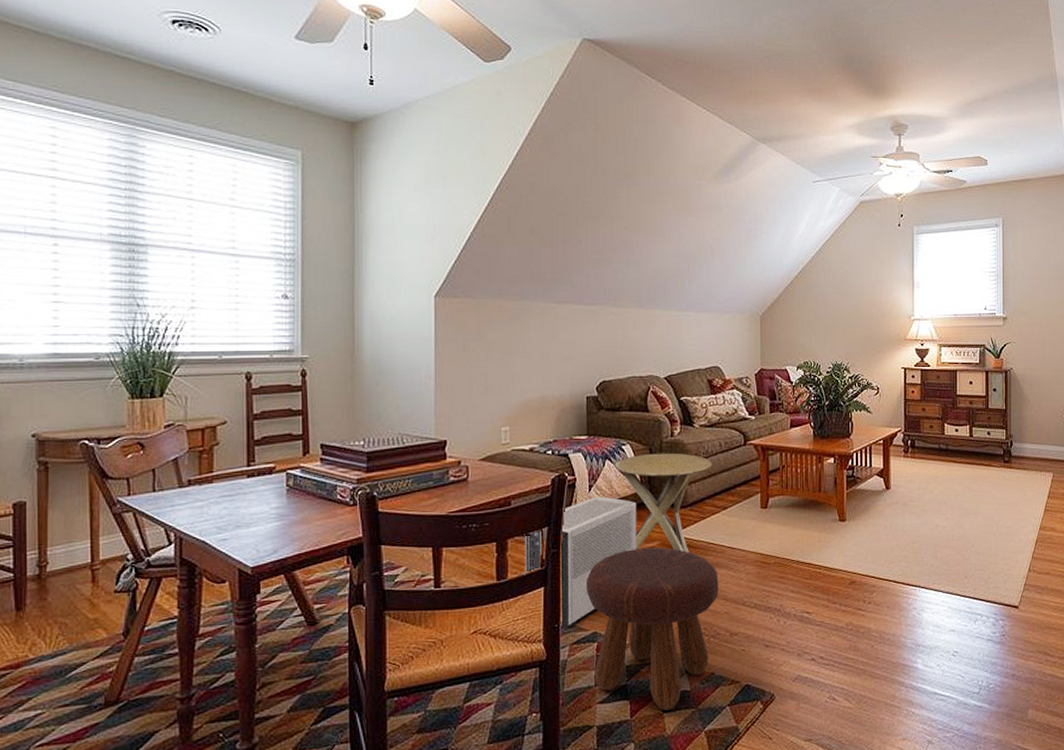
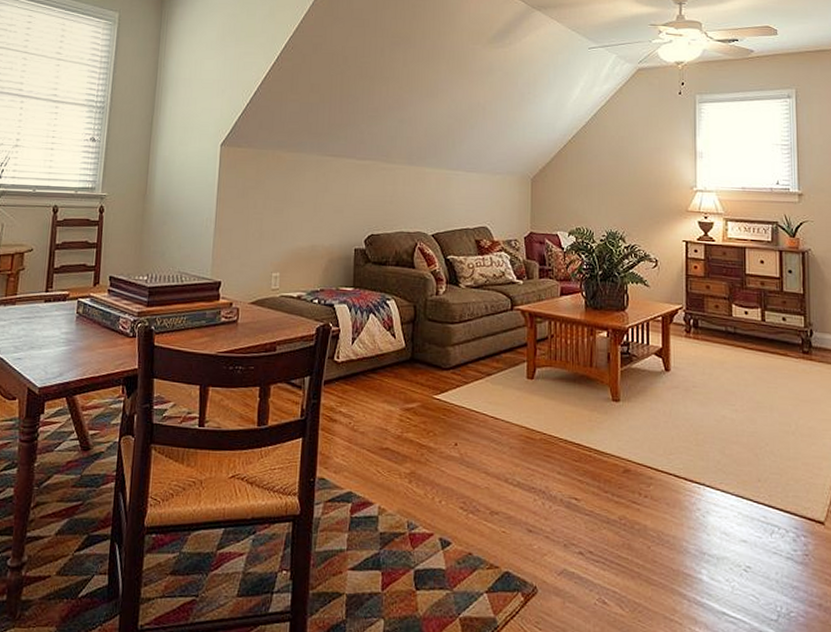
air purifier: present [524,496,637,628] -> none [284,350,399,484]
footstool: present [585,547,719,711] -> none [343,407,480,588]
side table: present [614,453,713,553] -> none [378,310,478,418]

